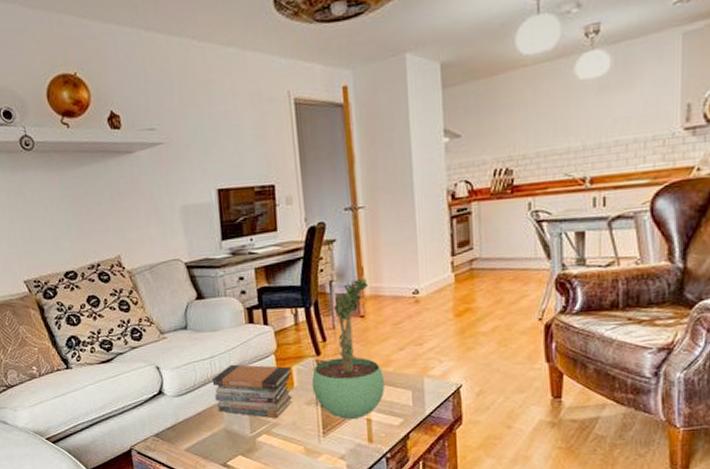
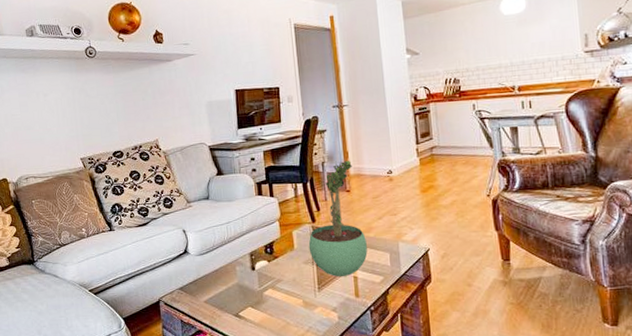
book stack: present [212,364,292,419] -> none [228,229,293,276]

